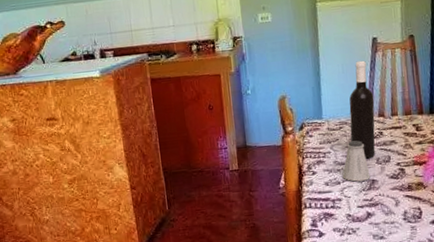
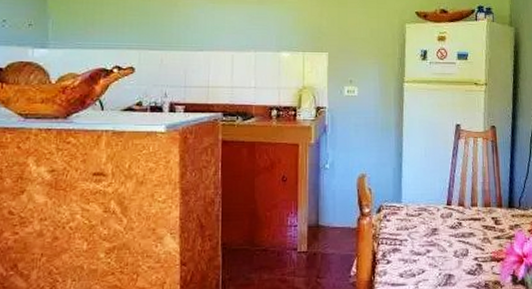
saltshaker: present [342,140,371,182] -> none [418,229,447,275]
wine bottle: present [349,60,376,159] -> none [429,146,455,250]

